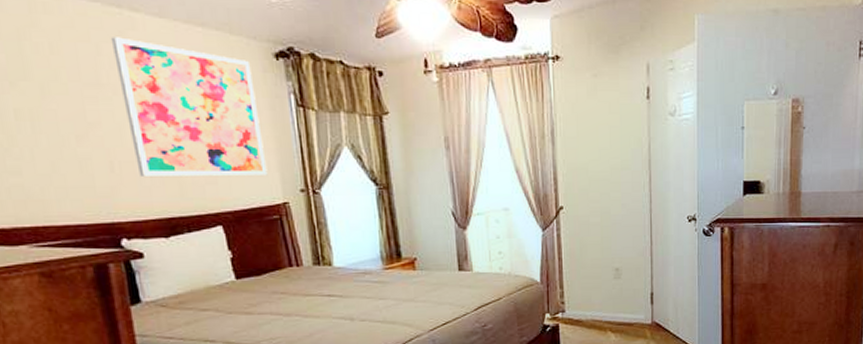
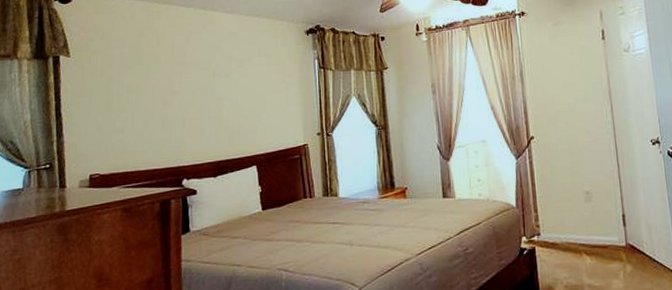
wall art: present [110,37,268,178] -> none [196,29,294,130]

